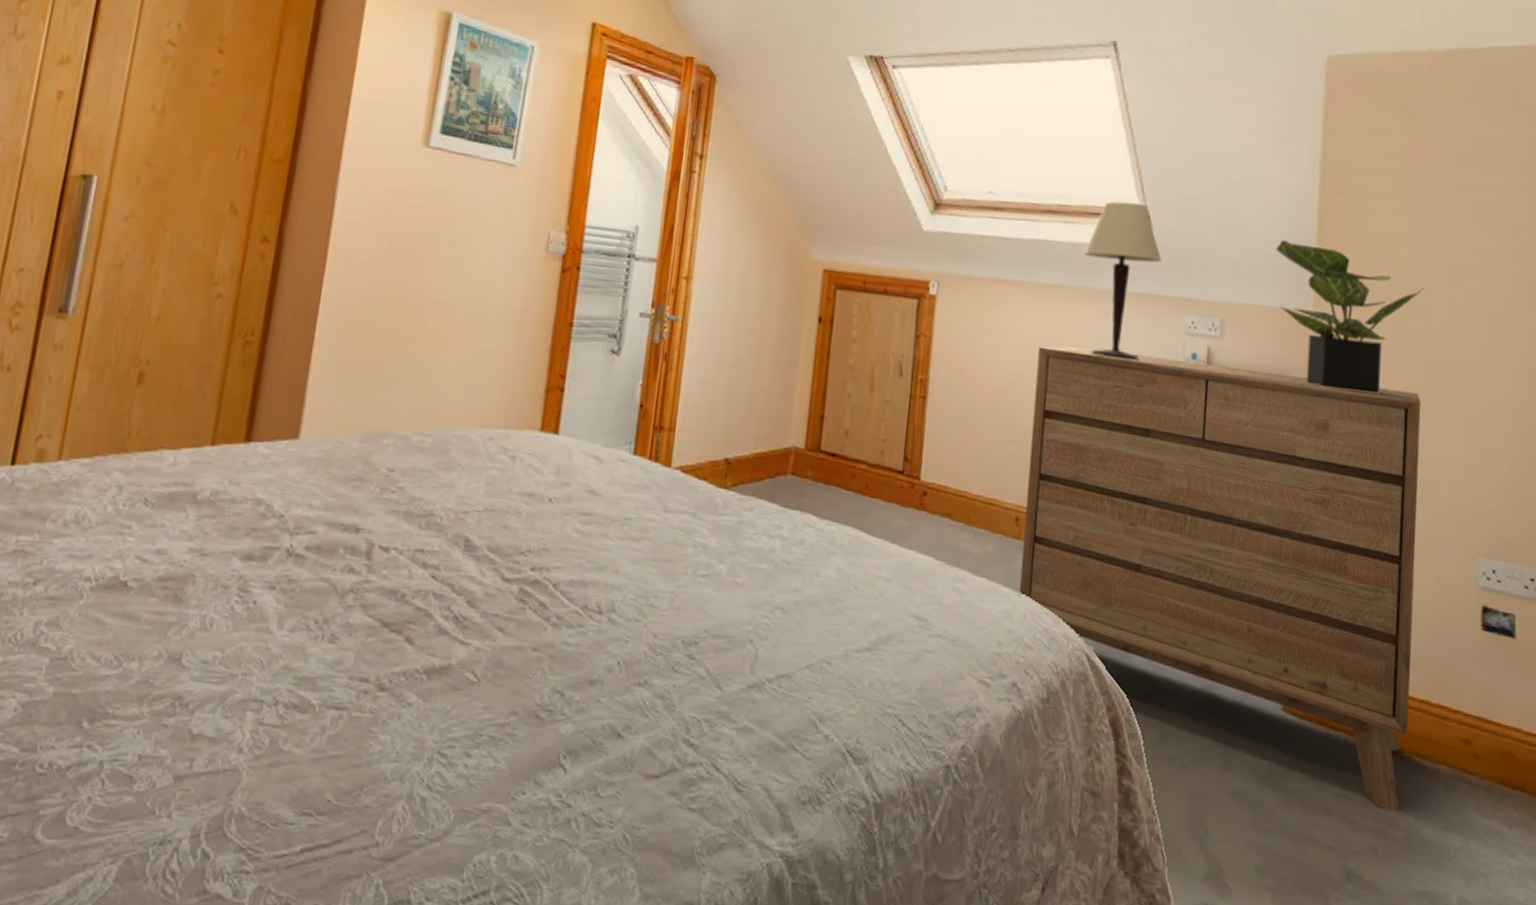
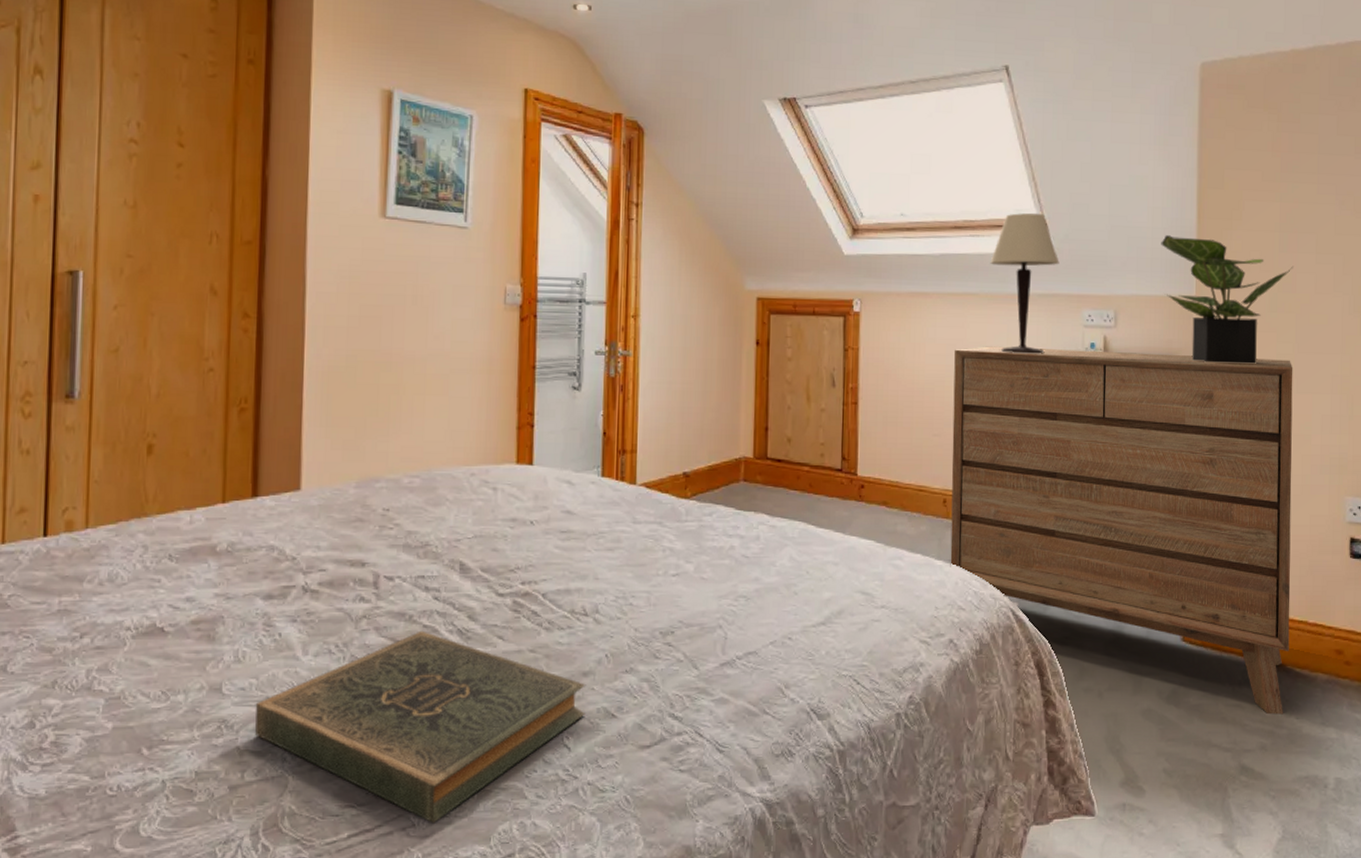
book: none [212,613,593,845] -> present [255,630,586,824]

